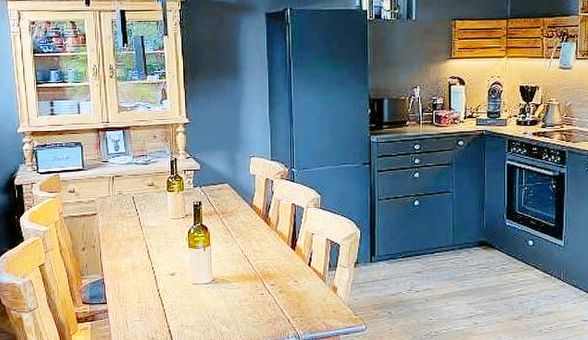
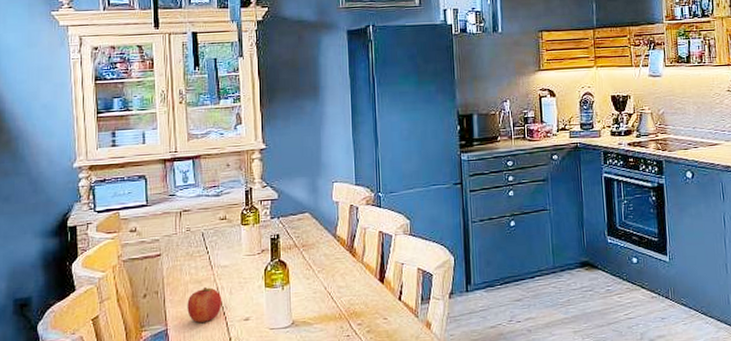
fruit: none [120,244,151,275] -> present [187,286,222,323]

